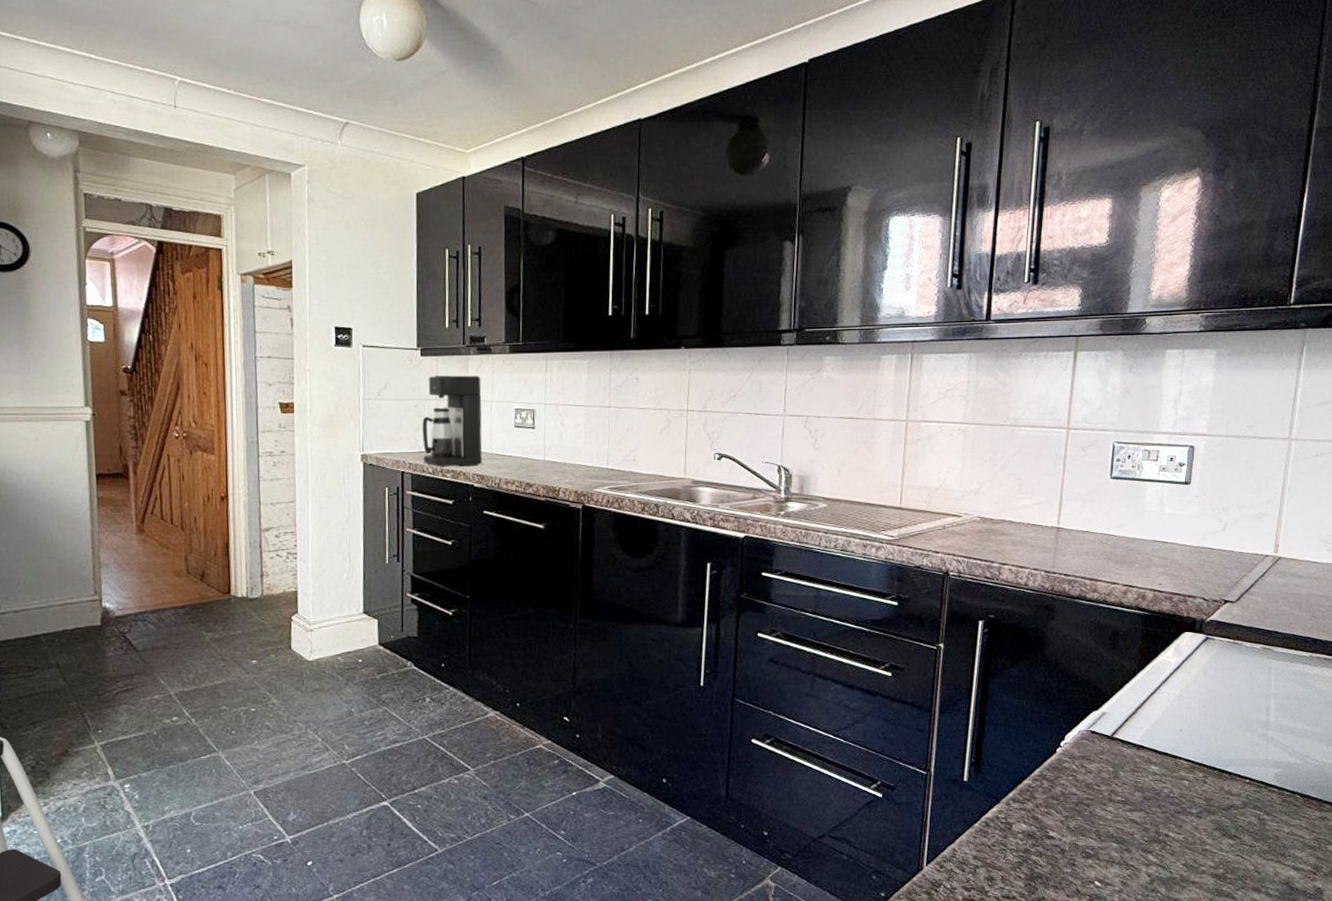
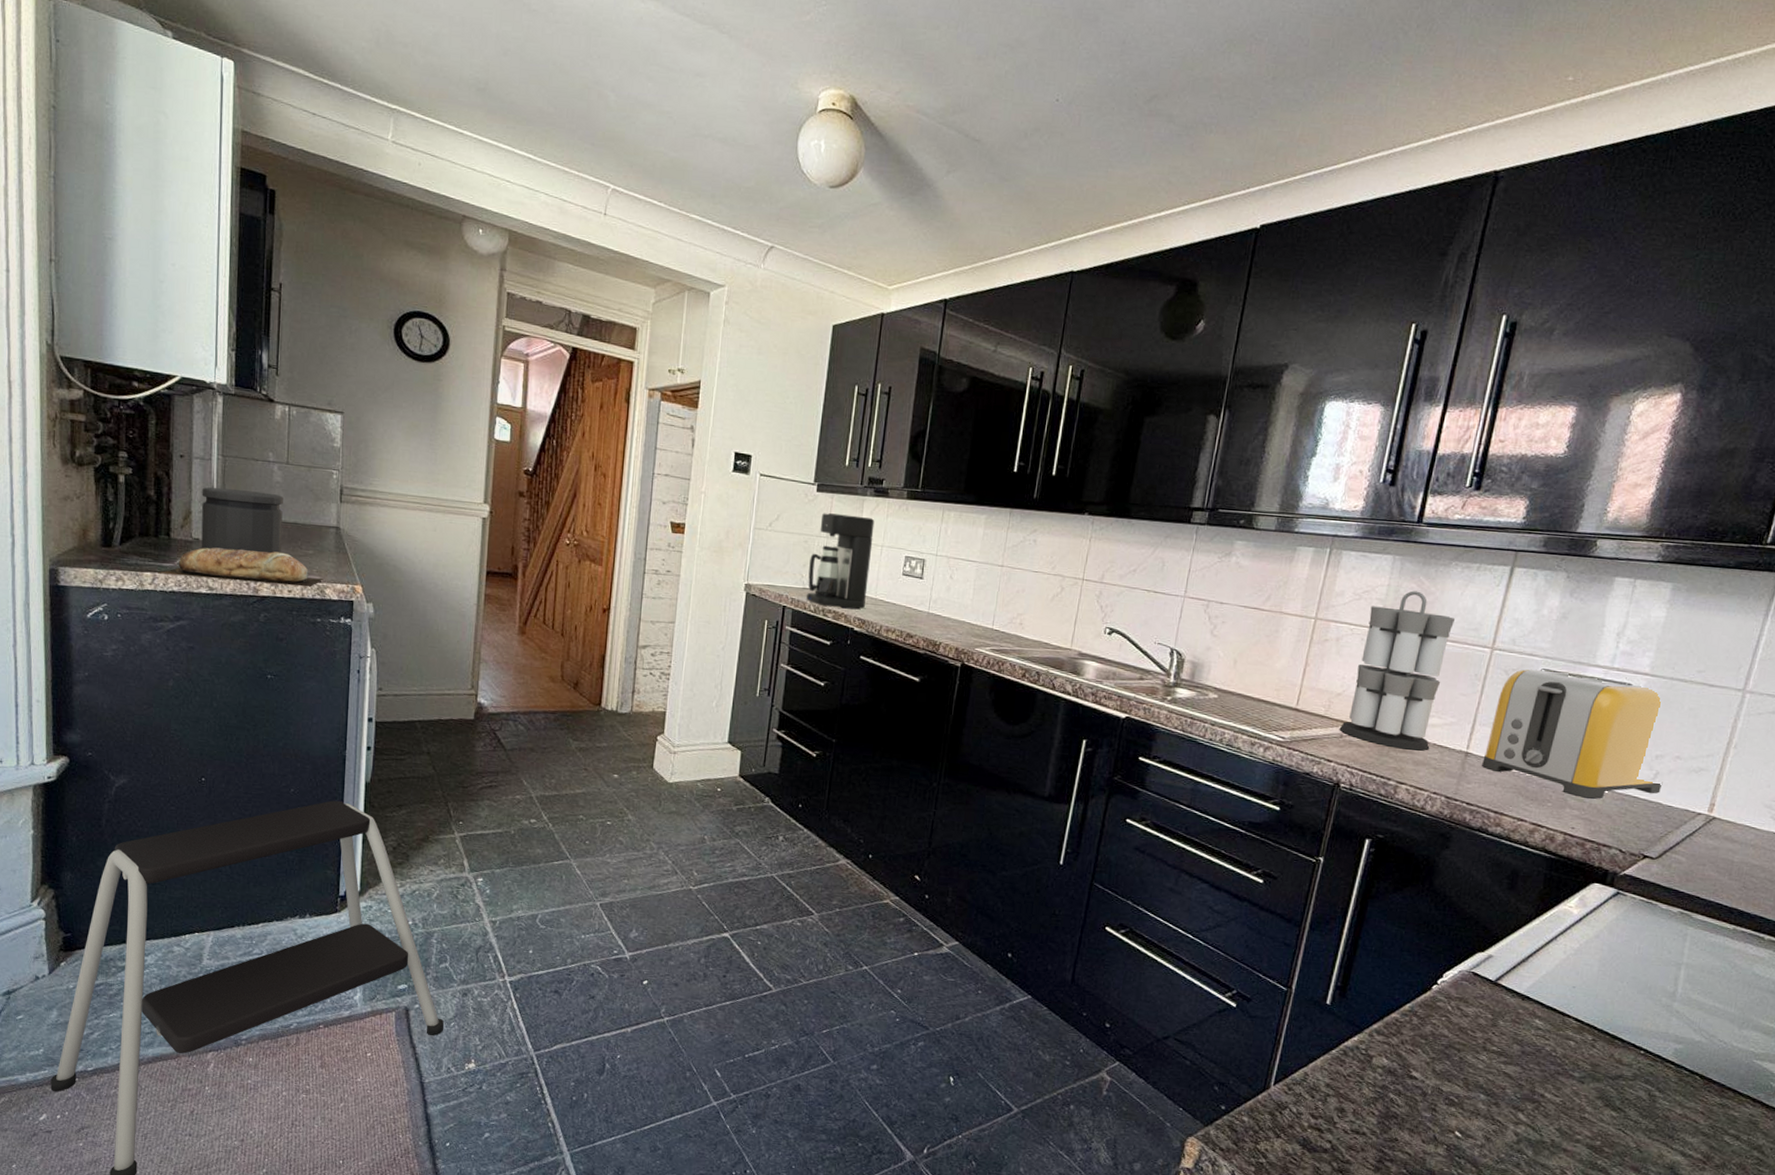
spice rack: none [941,384,1032,533] -> present [1339,590,1456,751]
toaster: none [1073,440,1232,555] -> present [1482,669,1663,799]

